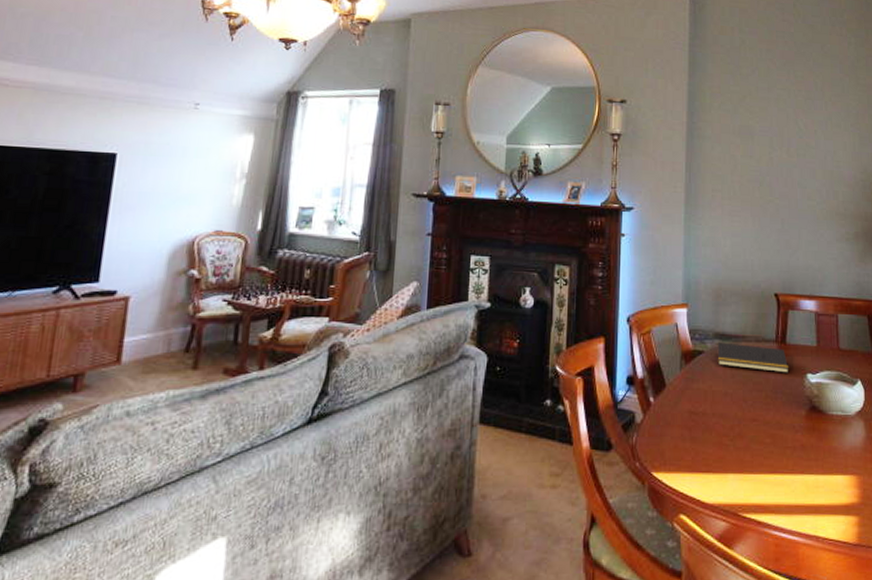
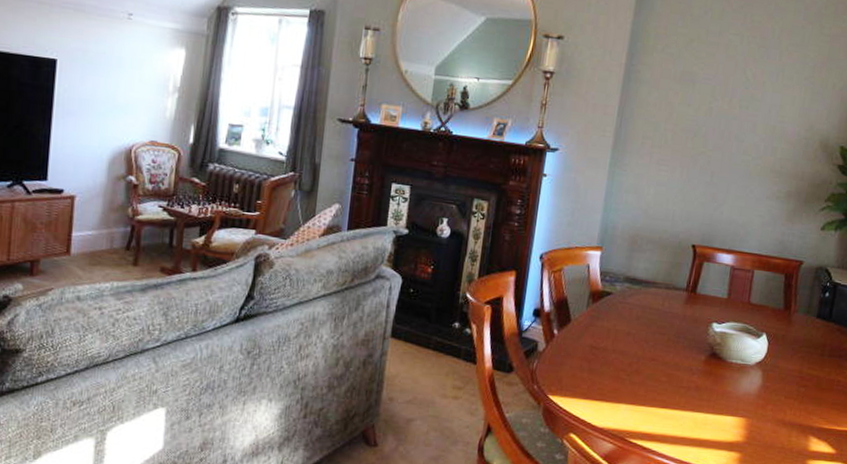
notepad: present [716,342,789,373] -> none [624,286,696,321]

